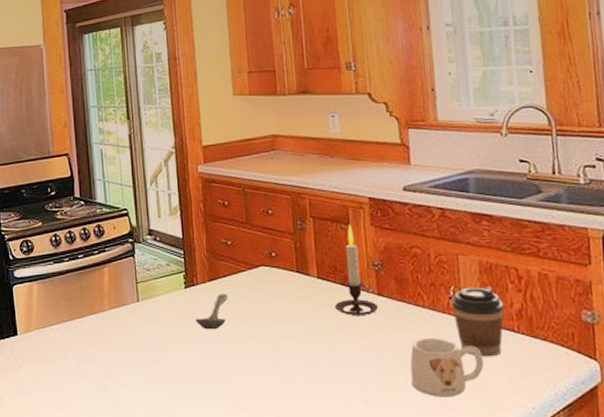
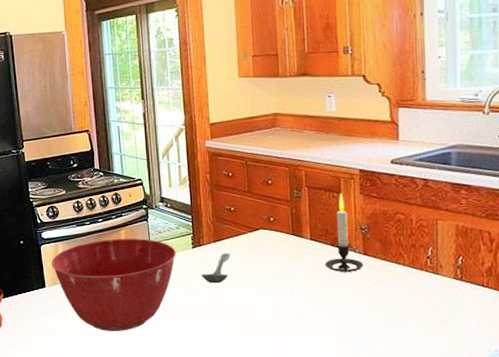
mixing bowl: none [25,277,167,387] -> present [51,238,176,331]
mug: present [410,337,484,397] -> none [389,291,454,341]
coffee cup: present [451,286,505,357] -> none [429,248,476,308]

